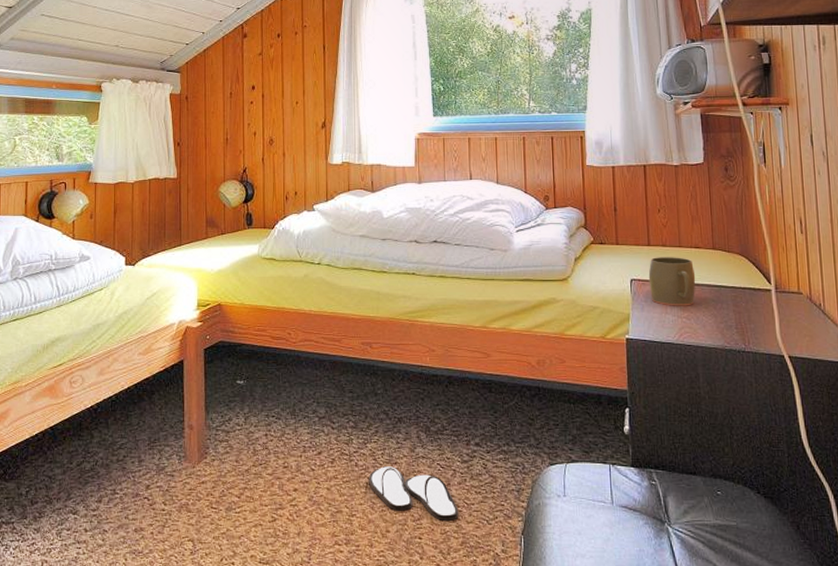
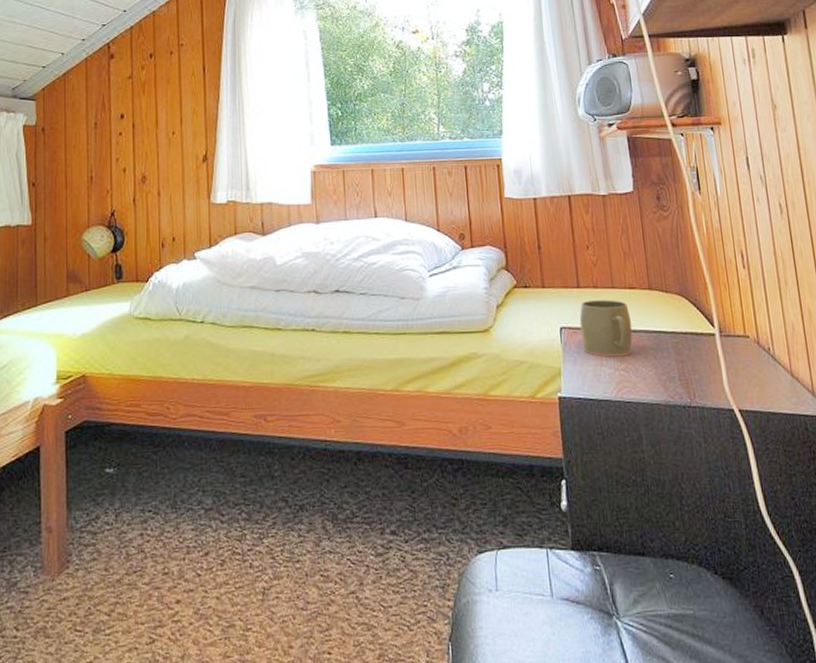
slippers: present [369,466,459,521] -> none [266,566,375,629]

